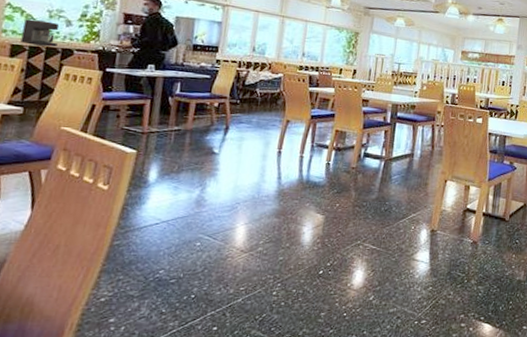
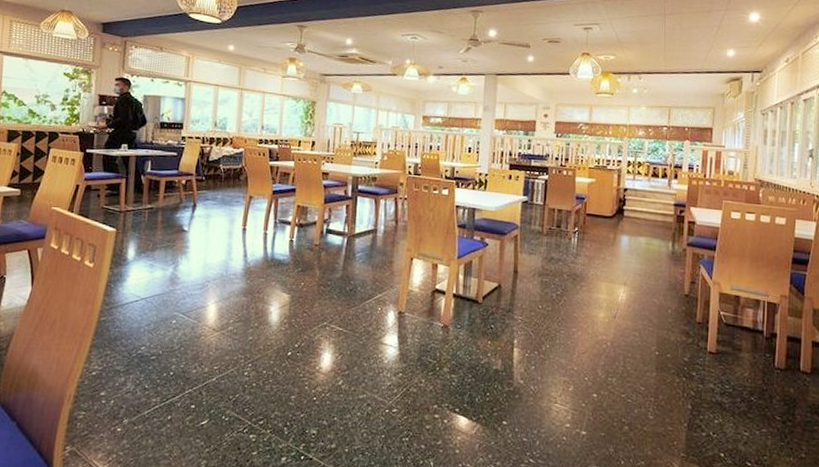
coffee maker: present [20,19,60,47] -> none [15,105,46,132]

